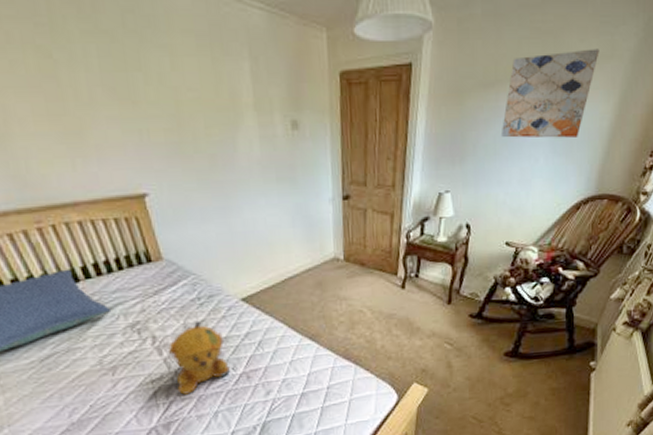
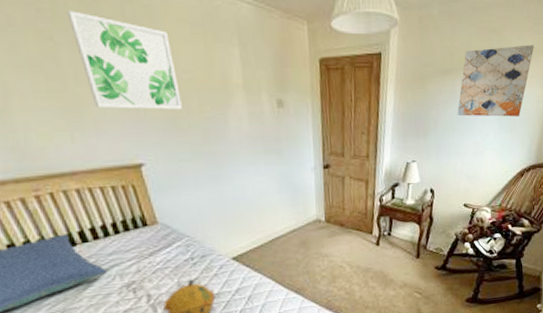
wall art: none [65,24,188,134] -> present [66,10,182,110]

